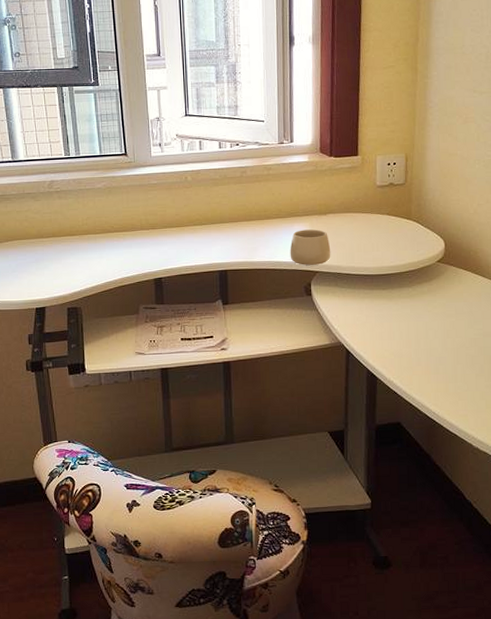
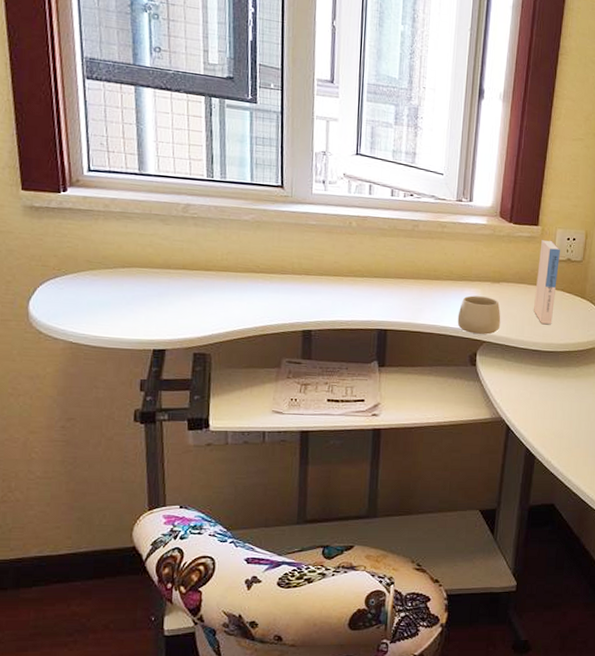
book: none [361,167,382,249] -> present [534,239,560,324]

